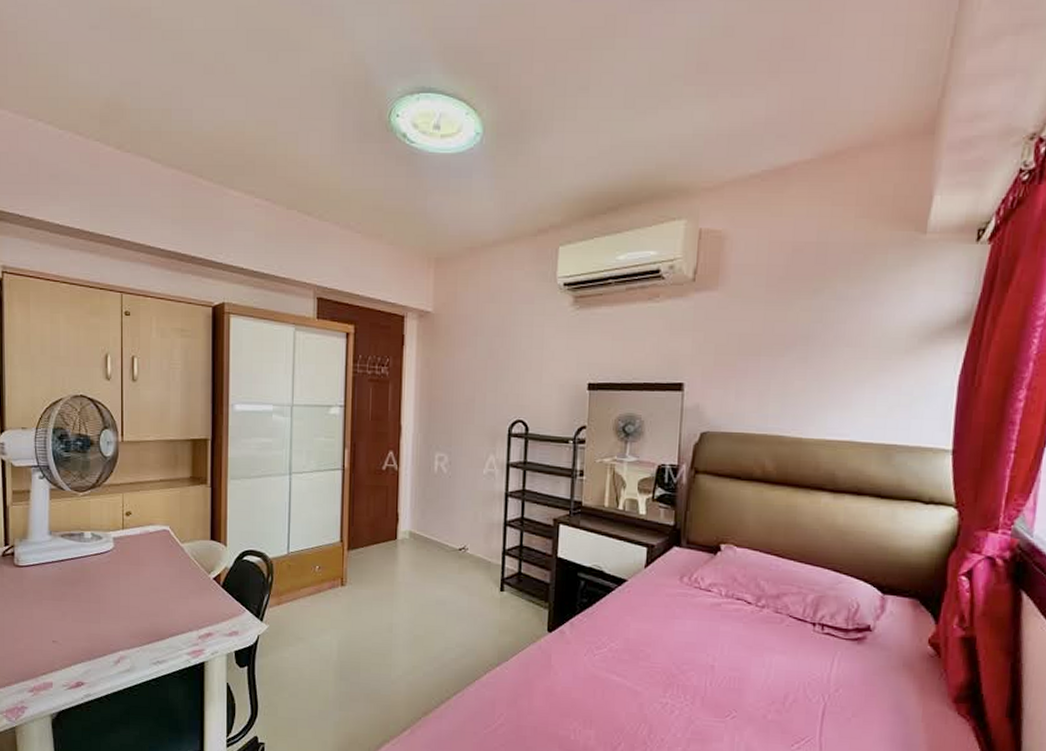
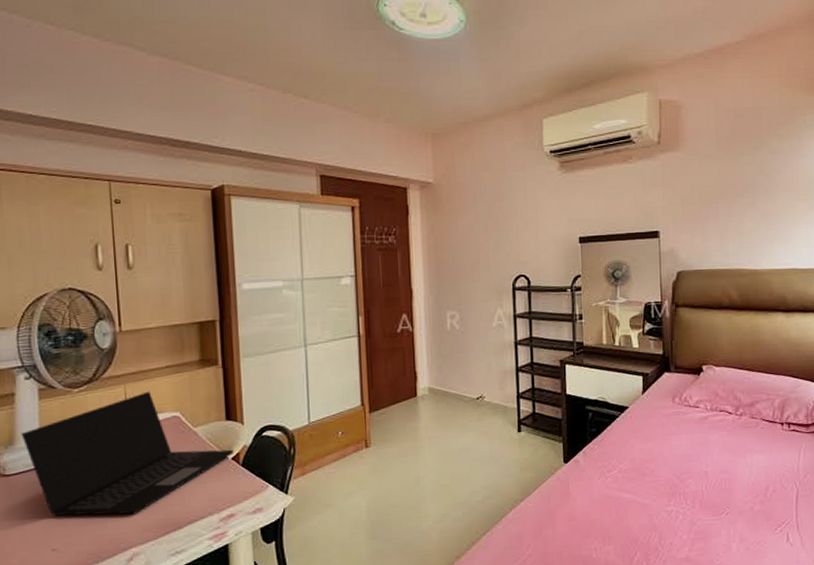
laptop: none [33,502,216,619] -> present [21,391,234,516]

